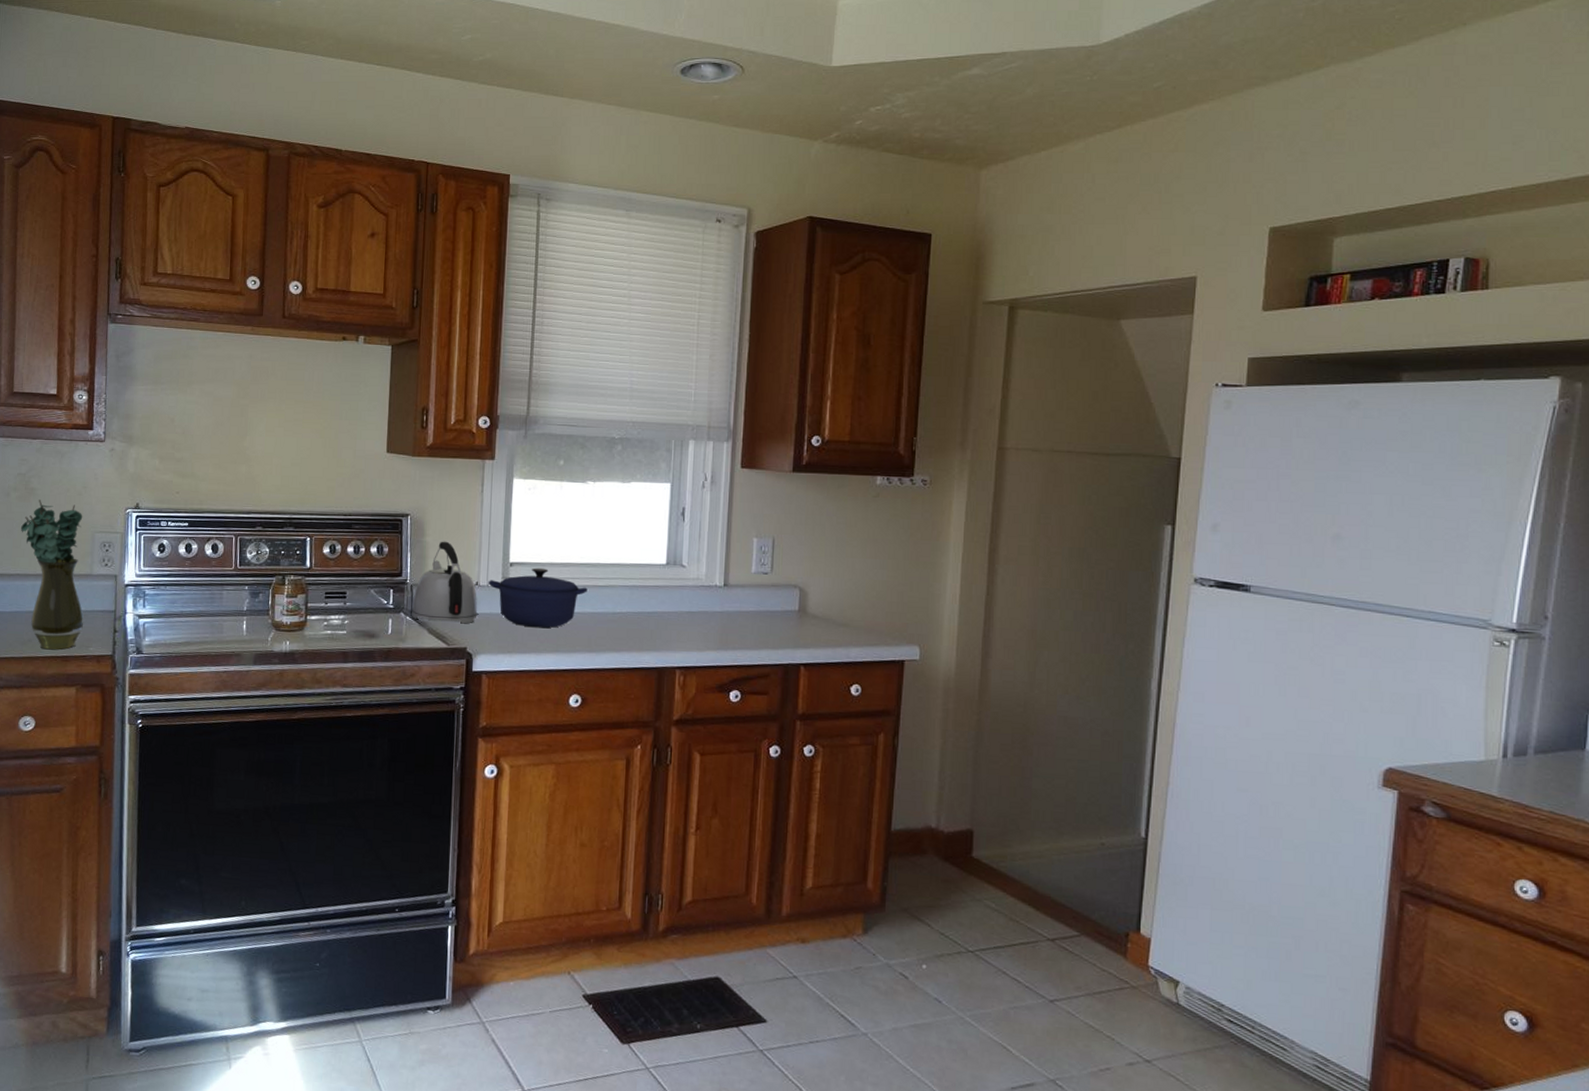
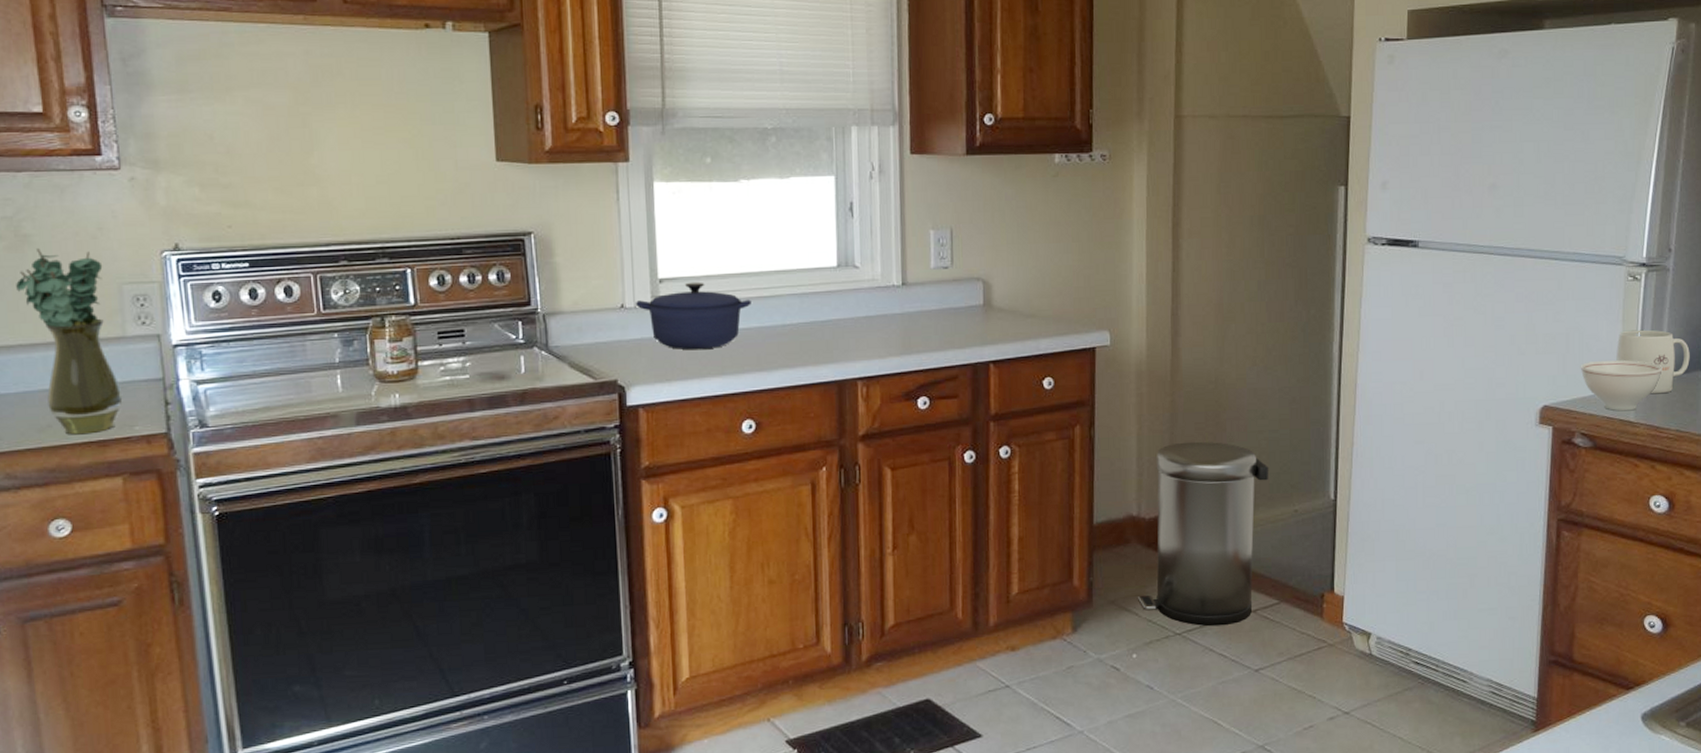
kettle: present [412,541,478,624] -> none [547,260,627,354]
pedal bin: none [930,761,1076,950] -> present [1137,441,1269,626]
bowl: none [1433,726,1536,785] -> present [1580,360,1664,412]
mug: none [1477,698,1569,771] -> present [1616,329,1690,394]

